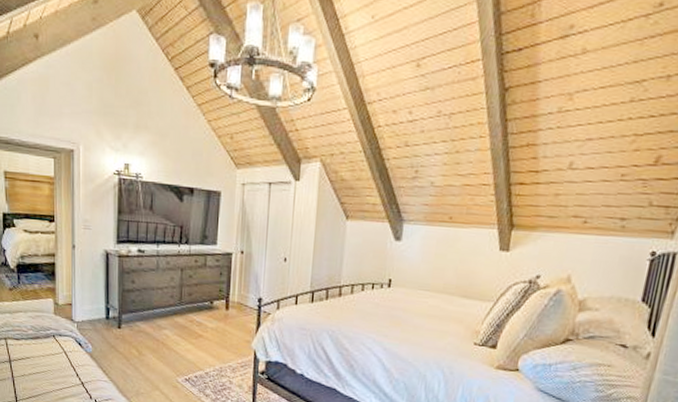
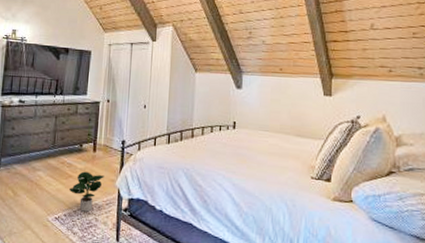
potted plant: none [200,331,239,374] -> present [69,171,104,212]

